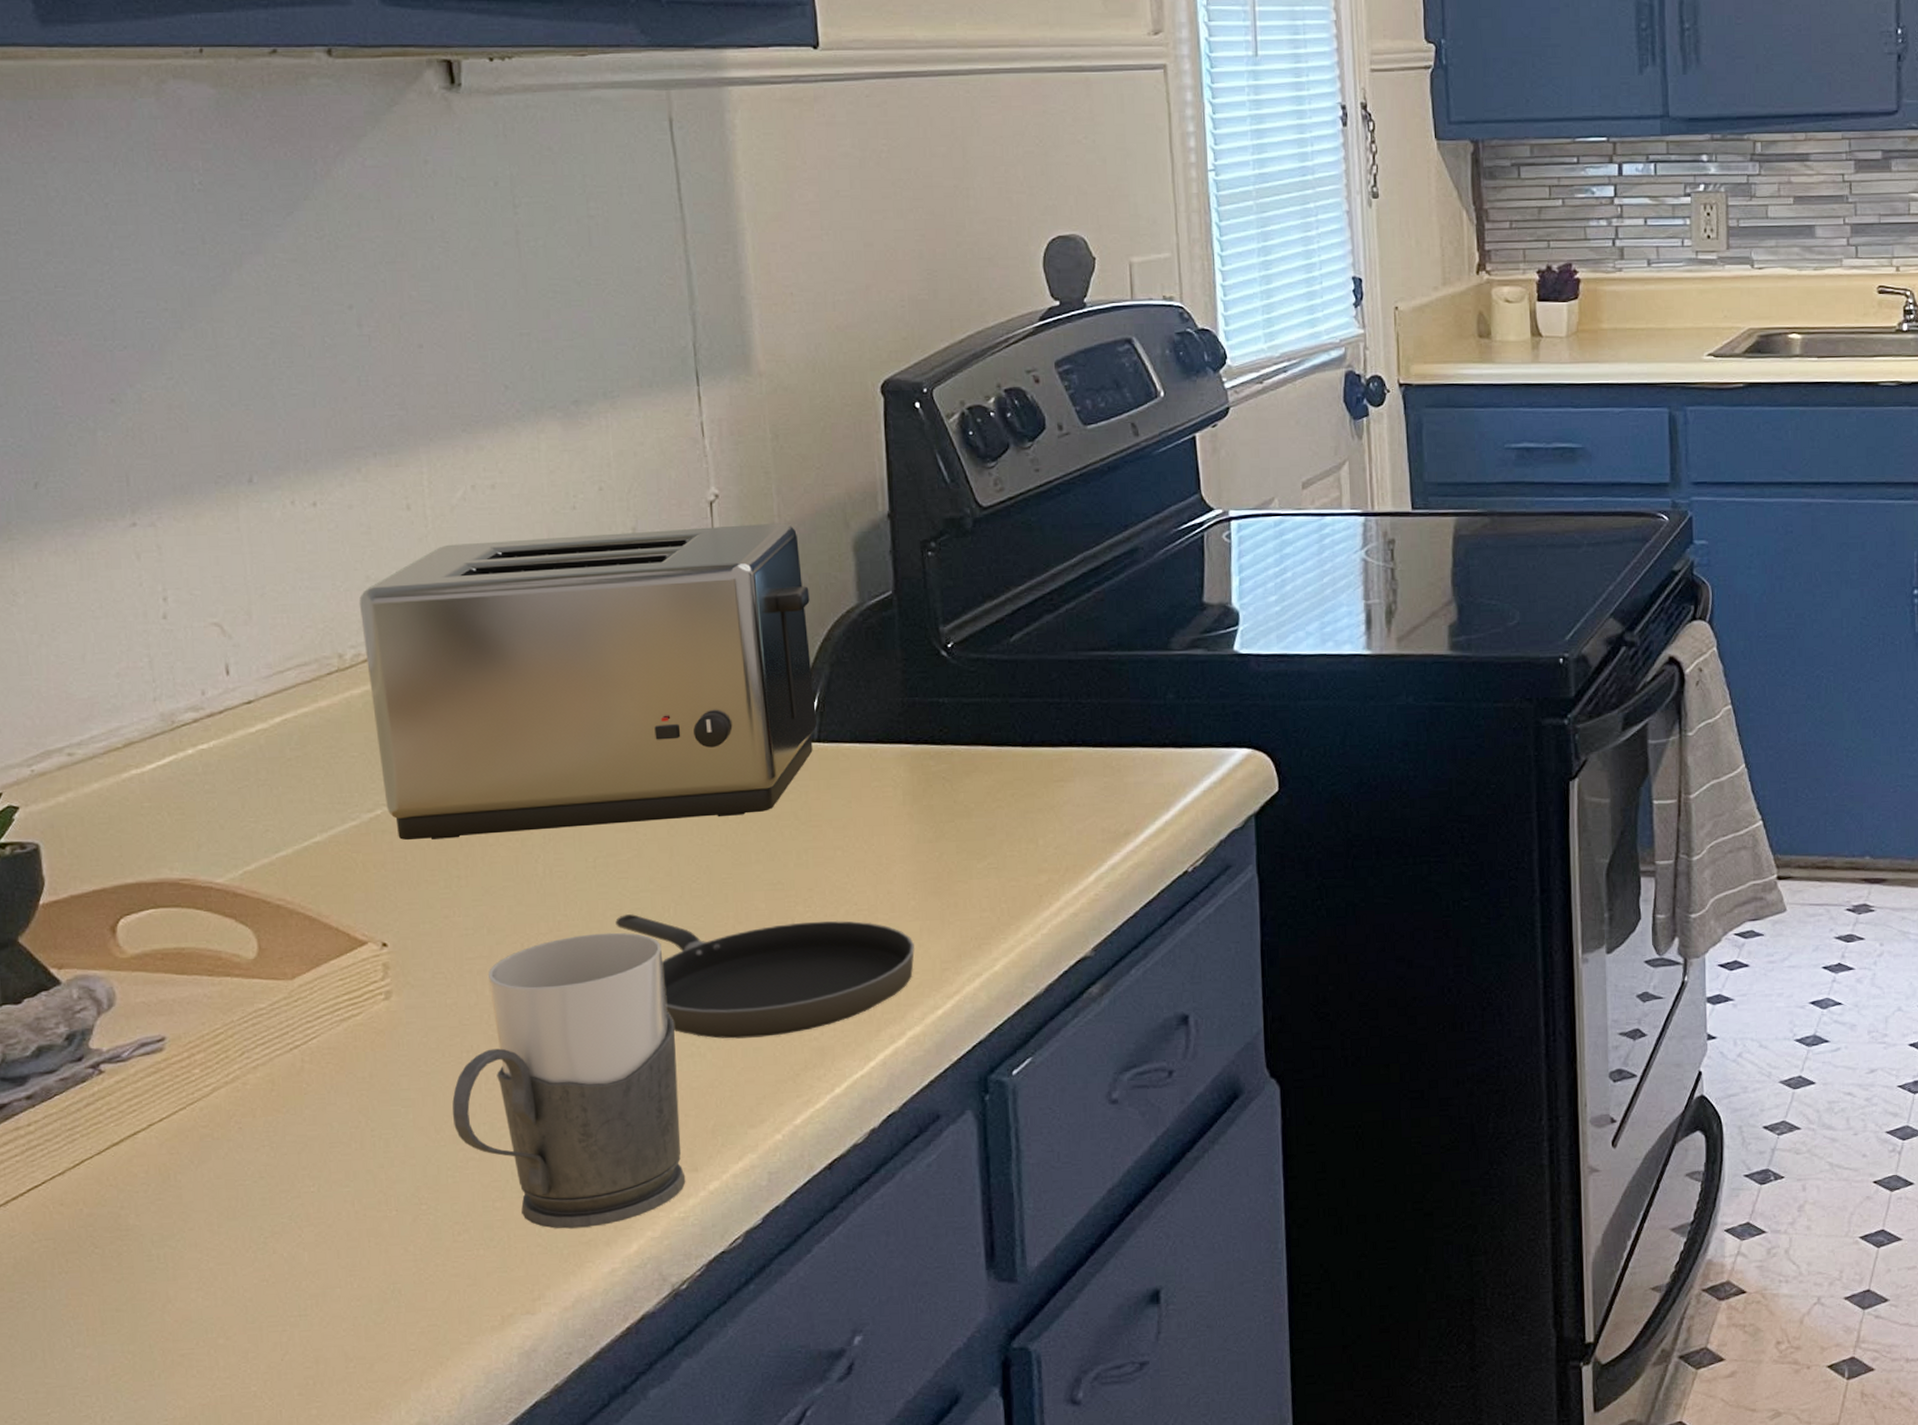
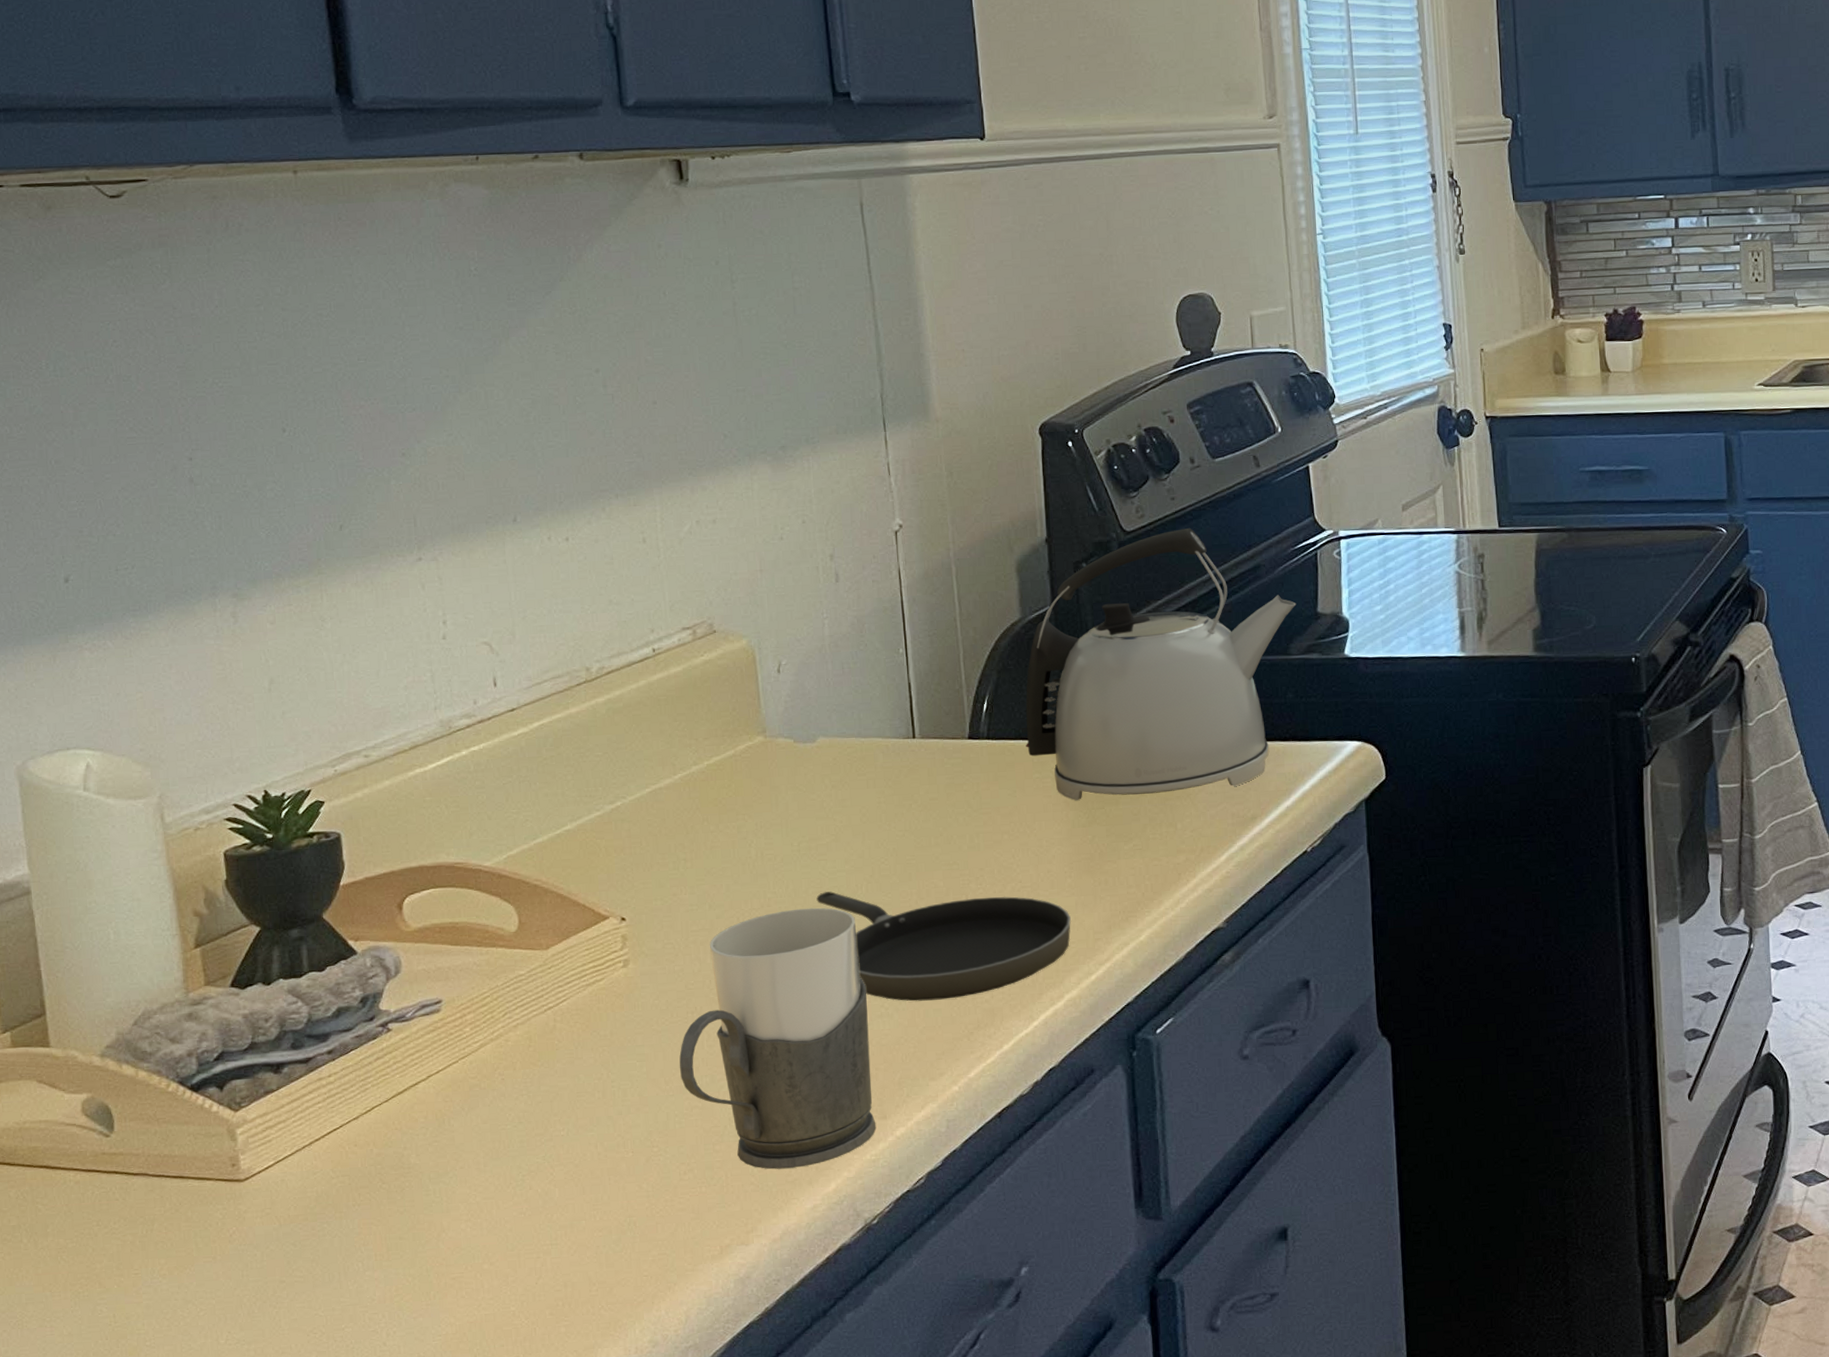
toaster: present [358,523,817,841] -> none [603,549,986,828]
kettle: none [863,503,1179,812] -> present [1025,527,1296,800]

